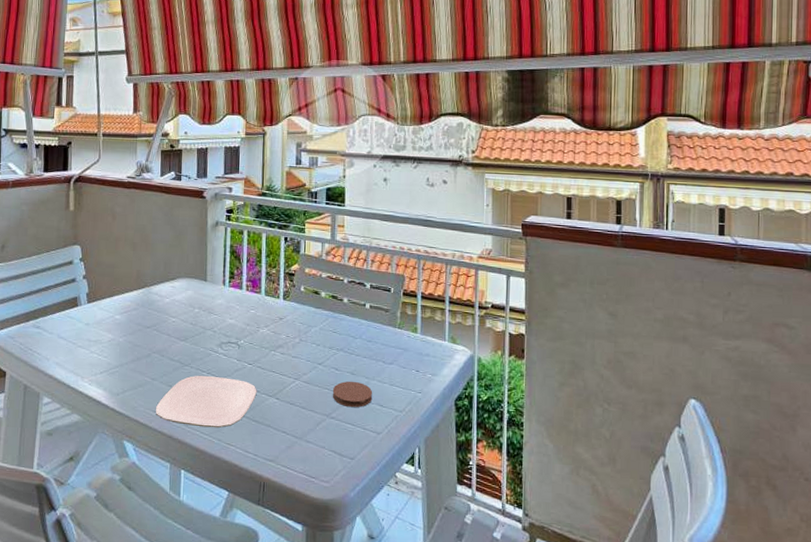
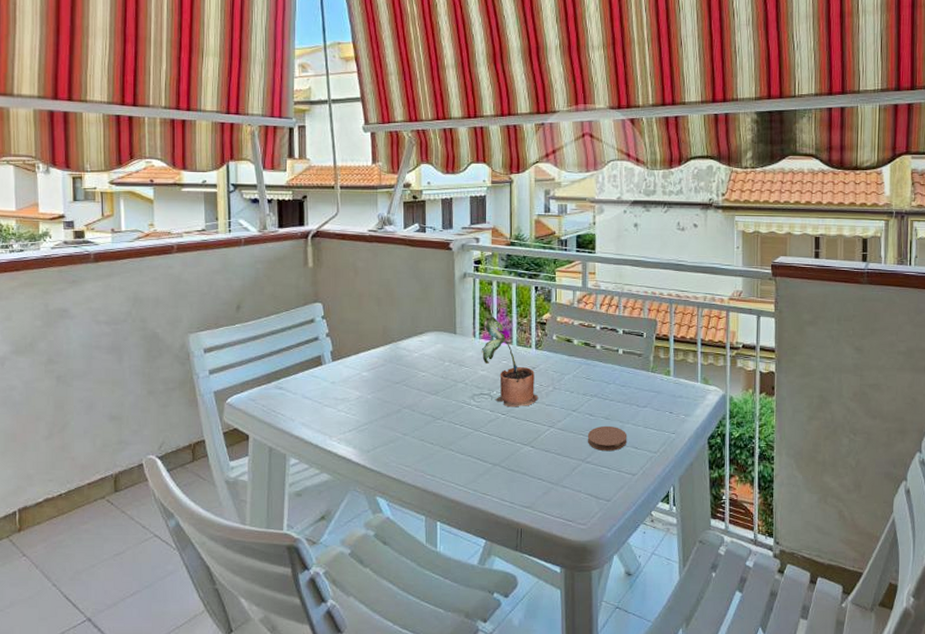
plate: present [156,375,257,428] -> none [409,428,512,478]
potted plant: none [230,265,285,358] -> present [481,316,539,407]

